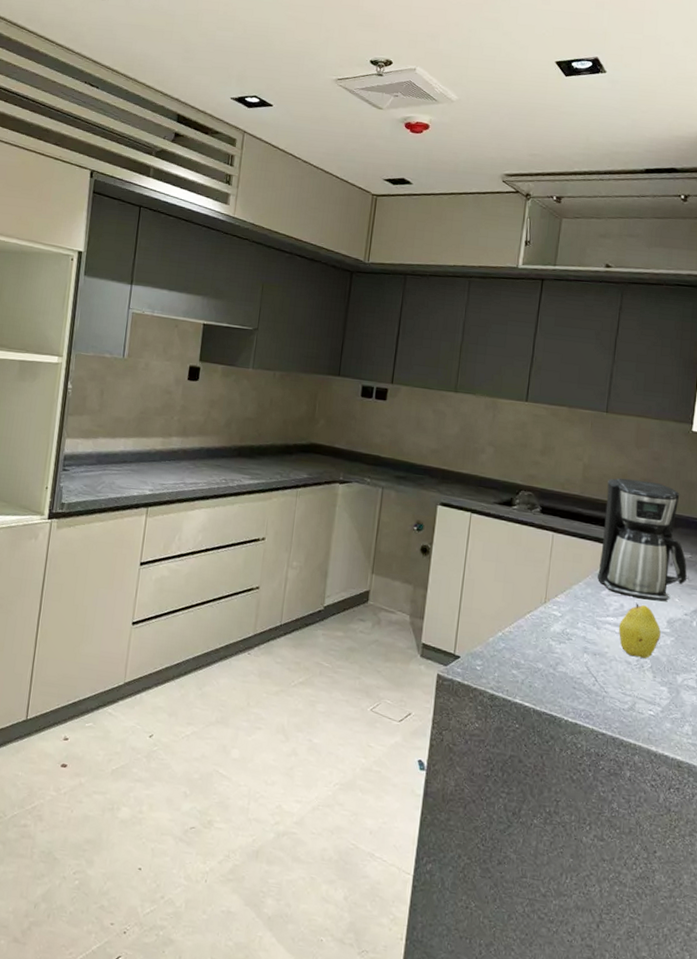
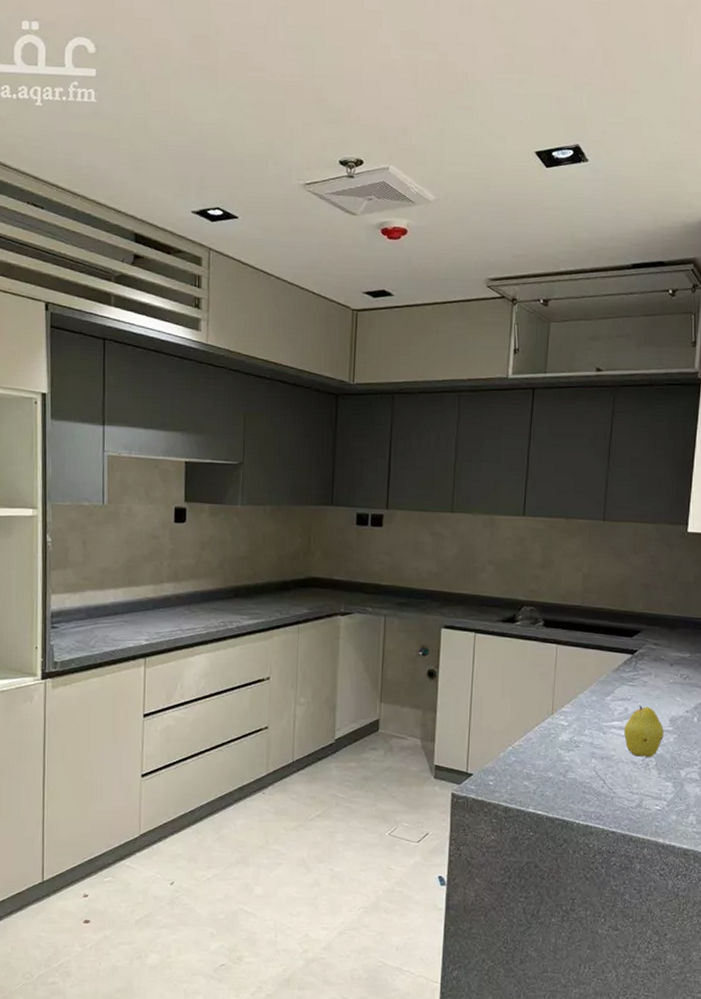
coffee maker: present [598,478,687,601] -> none [602,585,687,701]

